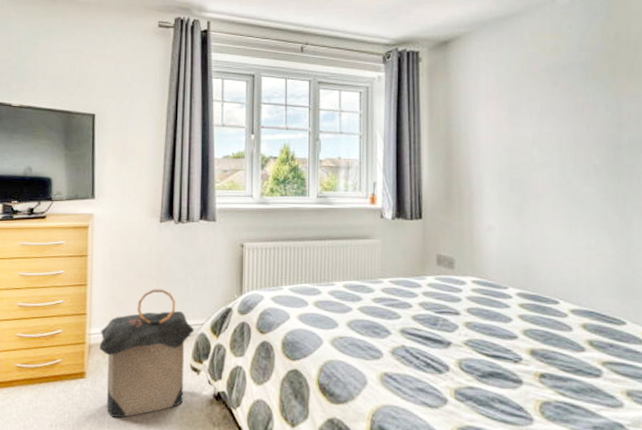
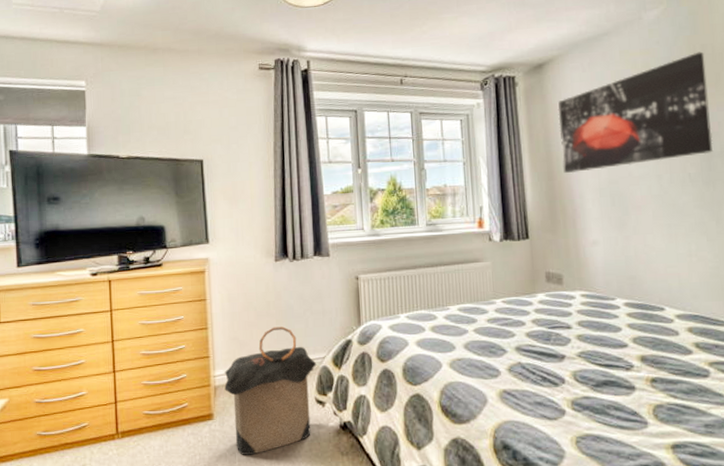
wall art: none [461,39,621,155] -> present [558,51,713,174]

